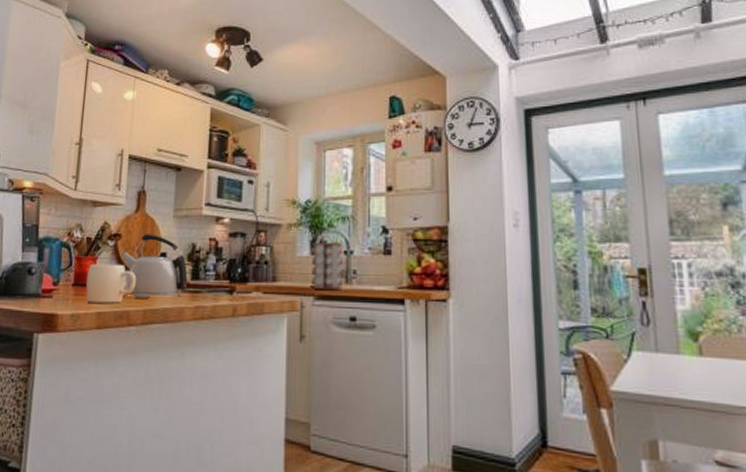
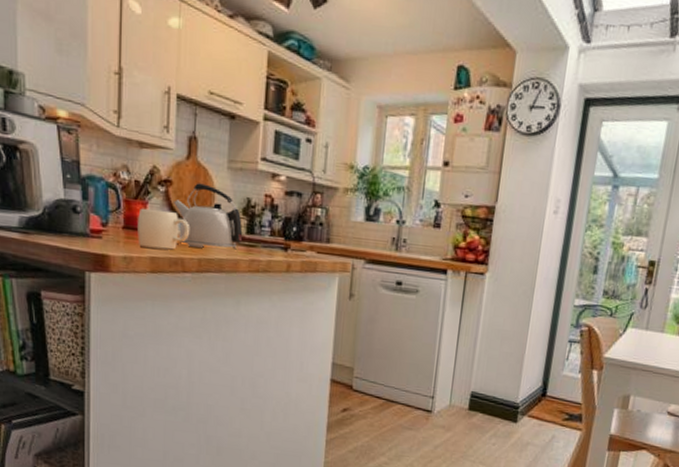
spice rack: present [311,235,344,291] -> none [363,203,397,257]

